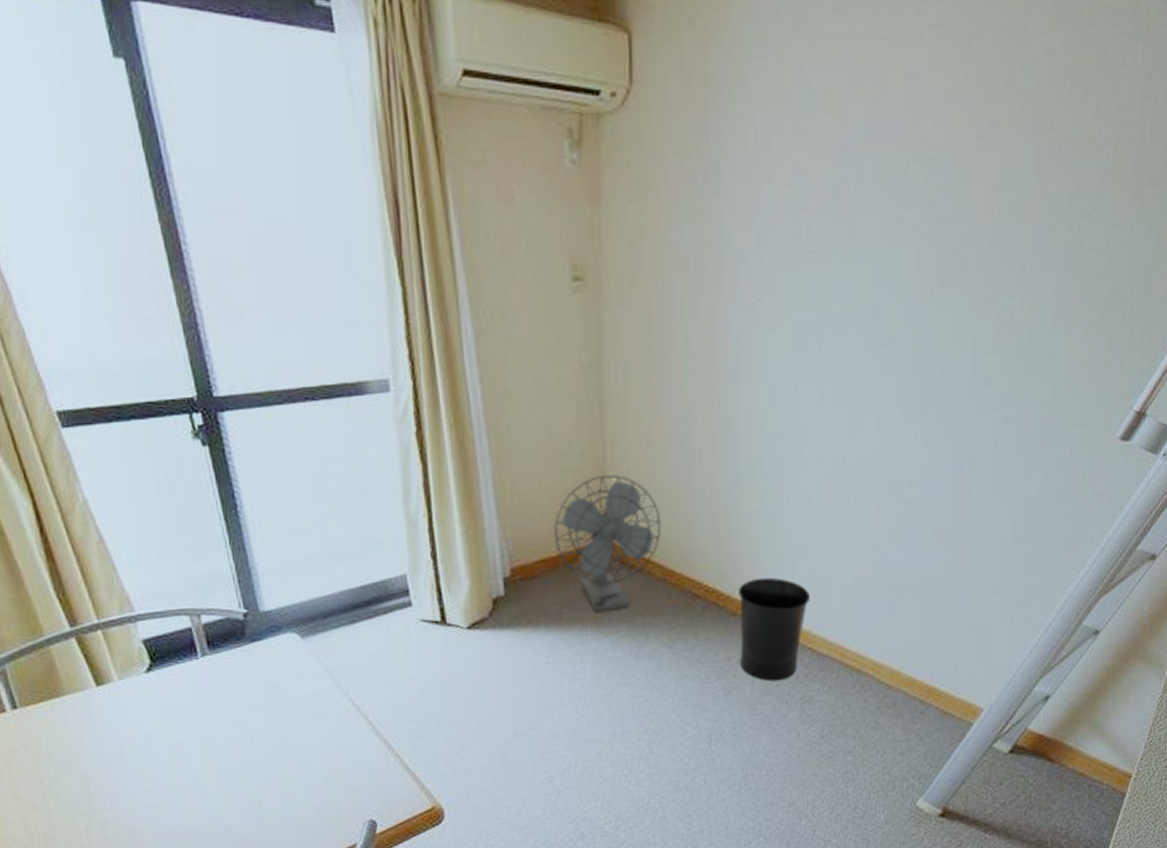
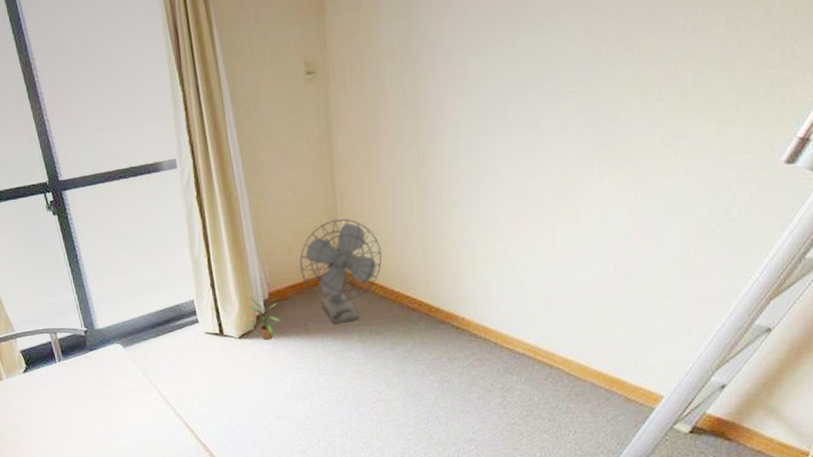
potted plant: none [477,576,525,632] -> present [245,299,281,340]
waste bin: present [738,577,811,681] -> none [445,292,507,375]

